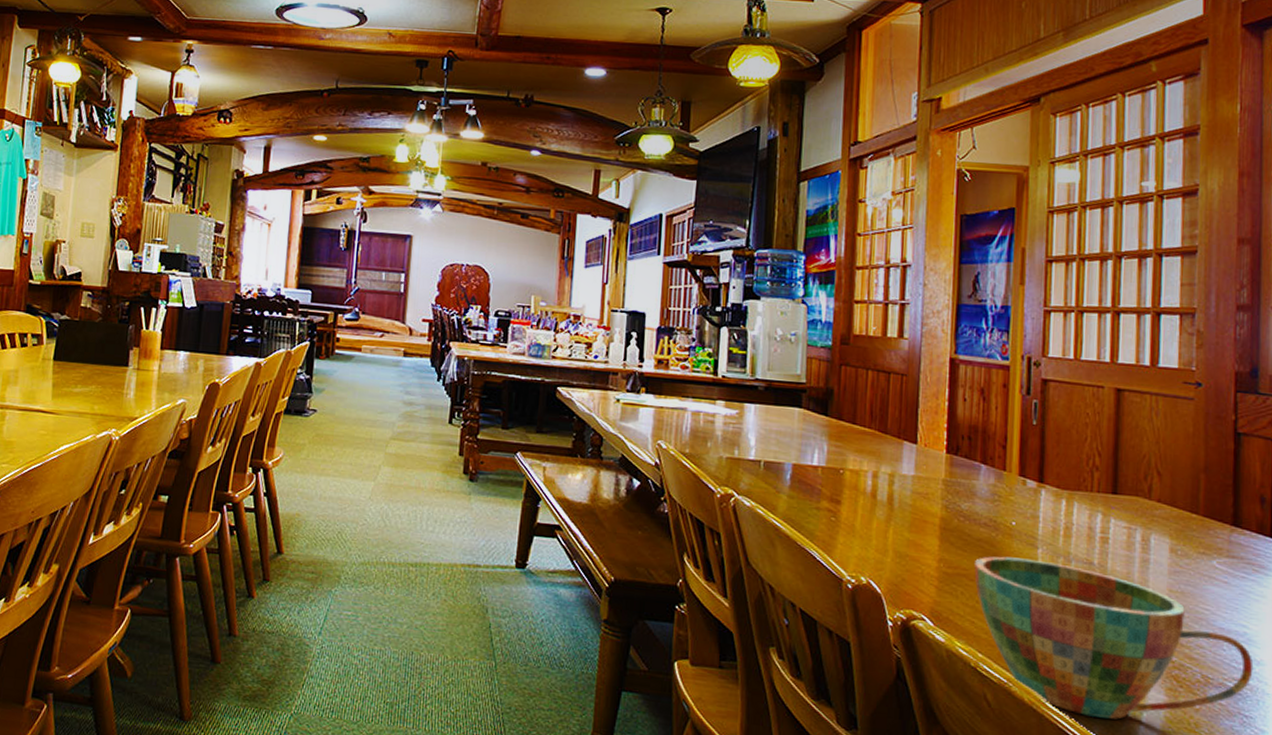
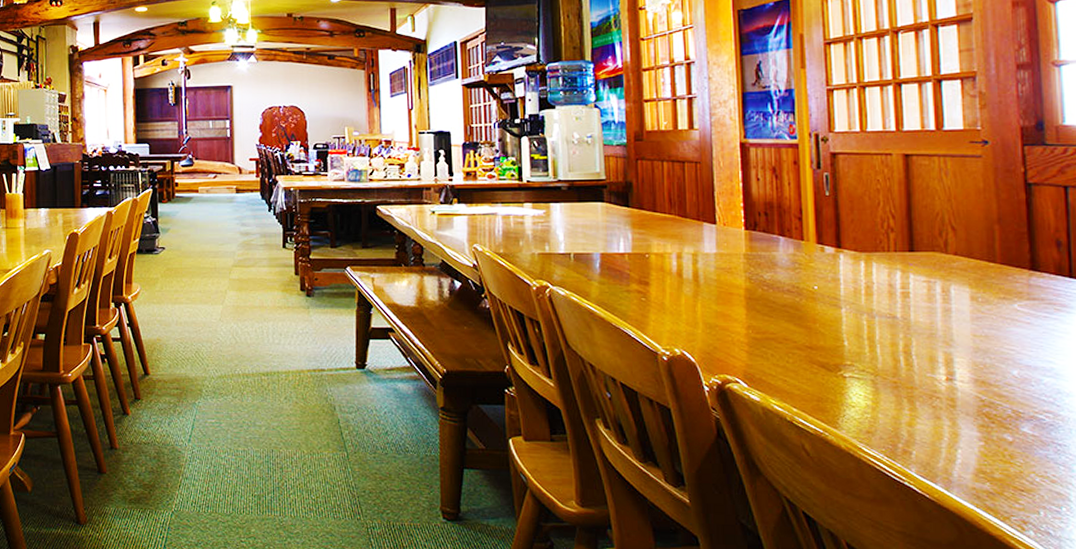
cup: present [974,556,1254,720] -> none [782,318,1063,457]

